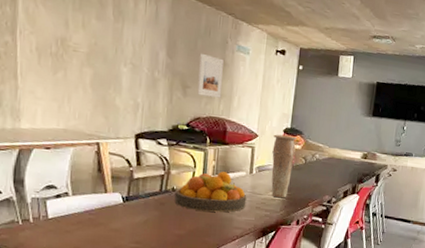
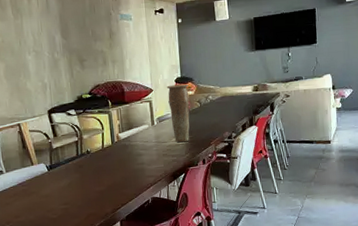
fruit bowl: present [174,171,247,212] -> none [90,128,154,167]
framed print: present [197,53,224,98] -> none [89,28,114,66]

